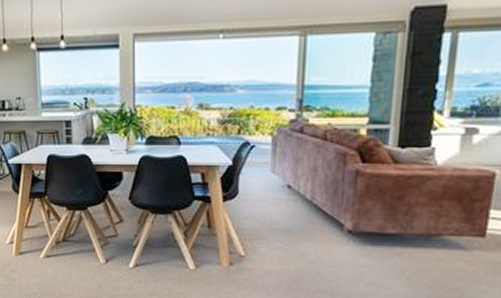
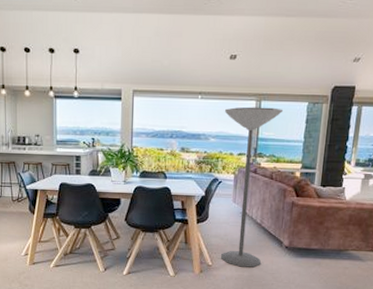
floor lamp: none [256,43,340,259] -> present [220,107,284,268]

